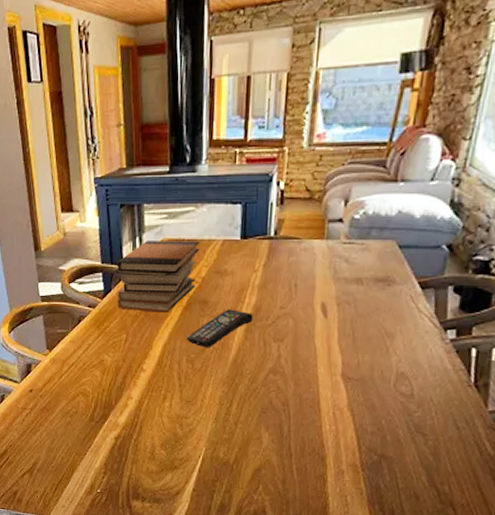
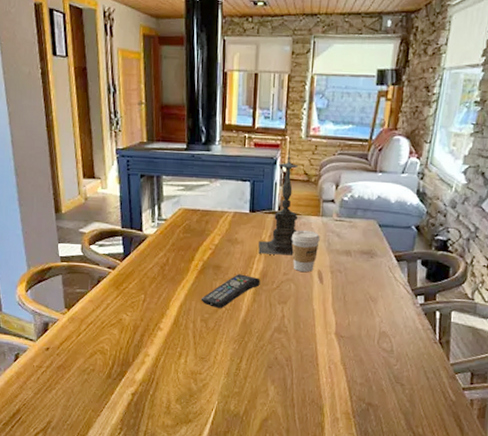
book stack: present [115,241,200,313] -> none [134,209,214,276]
candle holder: none [251,166,298,286] -> present [258,152,298,256]
coffee cup: none [290,256,324,304] -> present [291,229,320,272]

